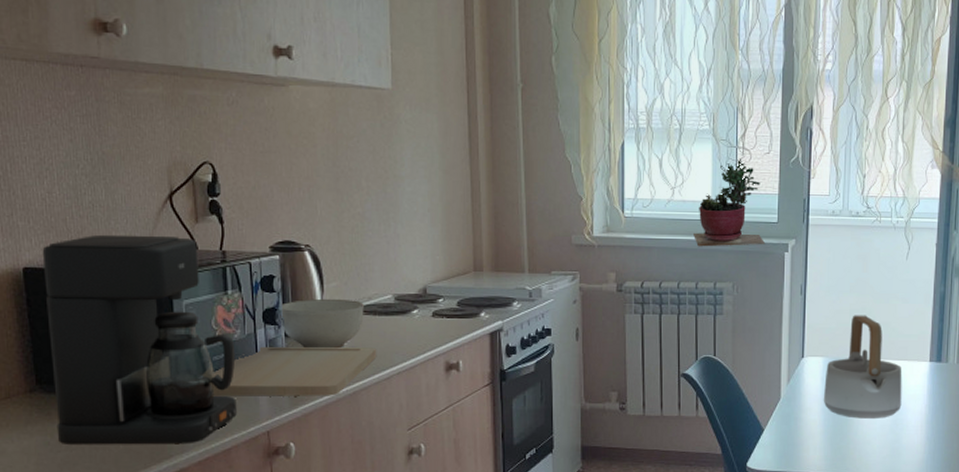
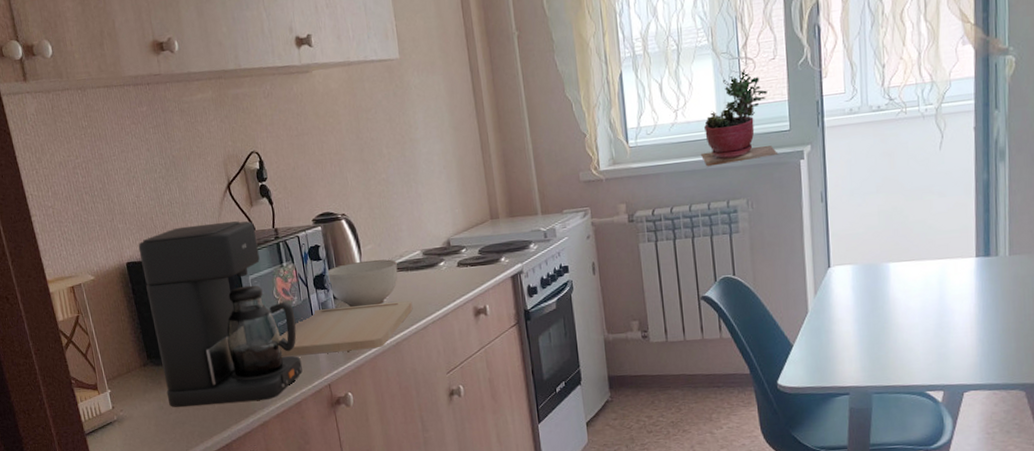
teapot: present [823,315,902,420] -> none [855,215,946,326]

